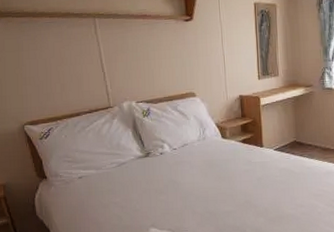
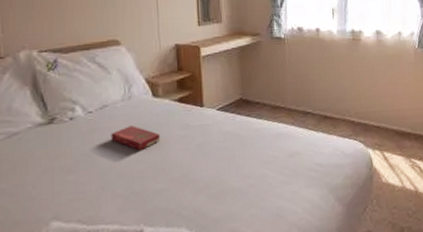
book: none [190,160,229,180] -> present [111,125,161,151]

